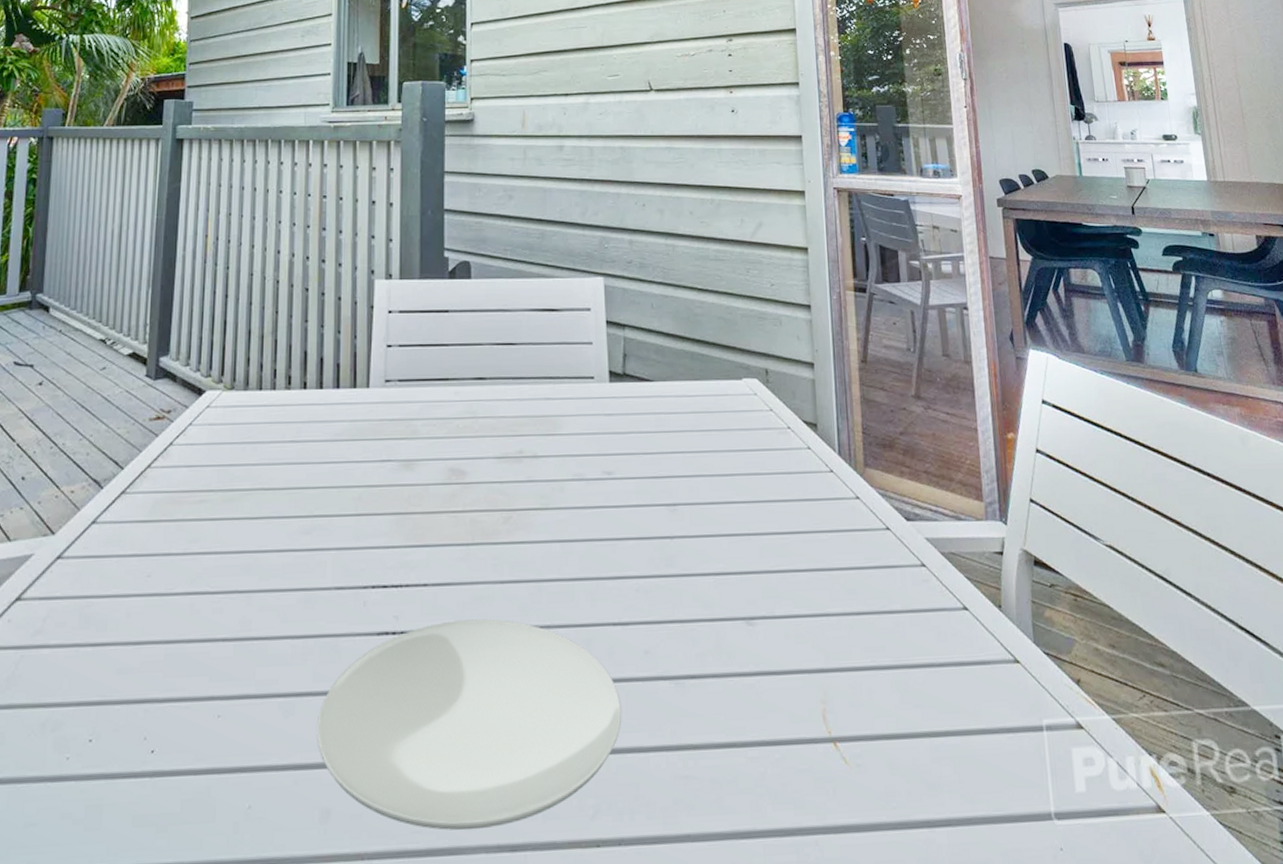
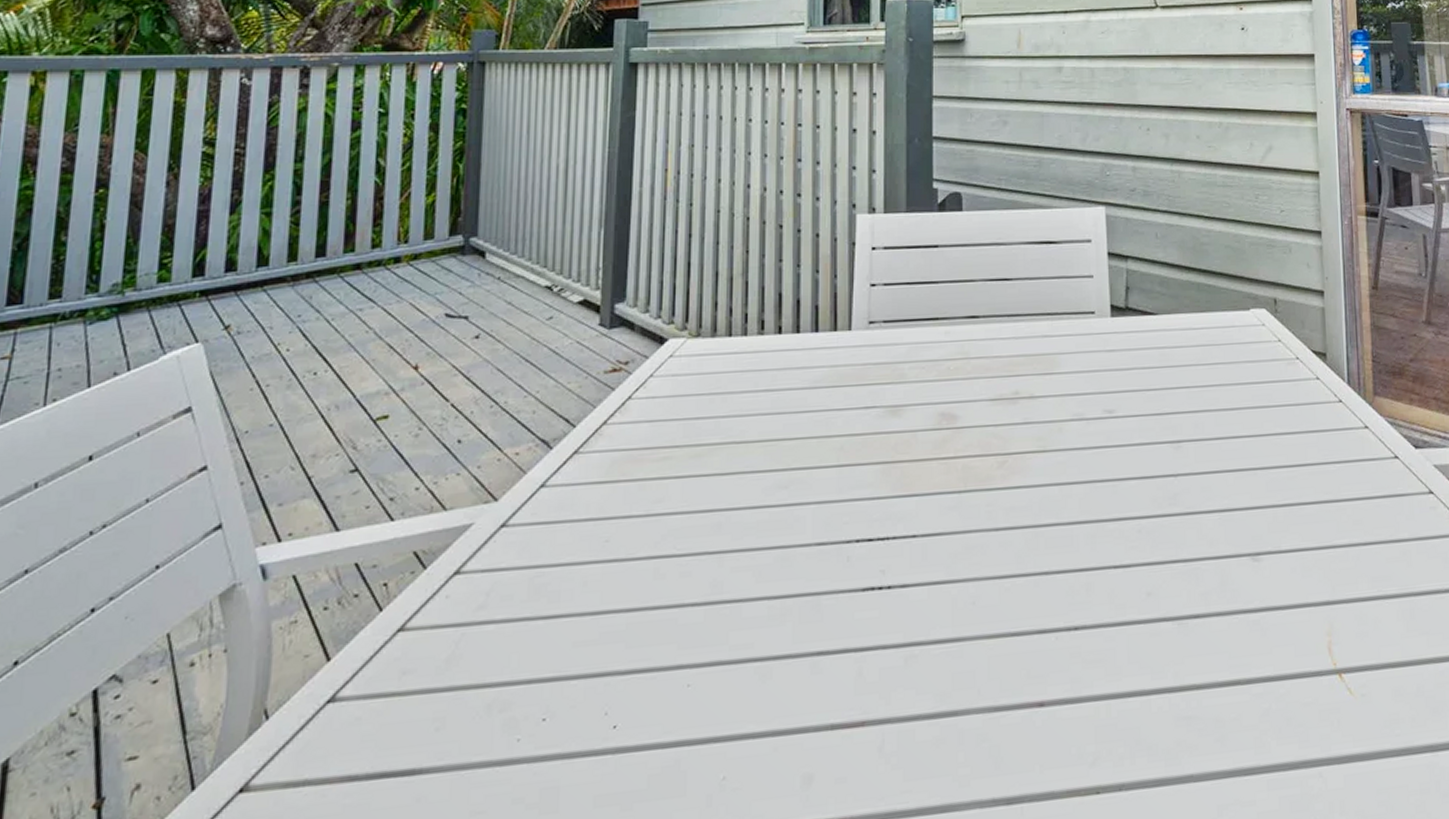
plate: present [317,619,622,831] -> none [797,568,1123,788]

